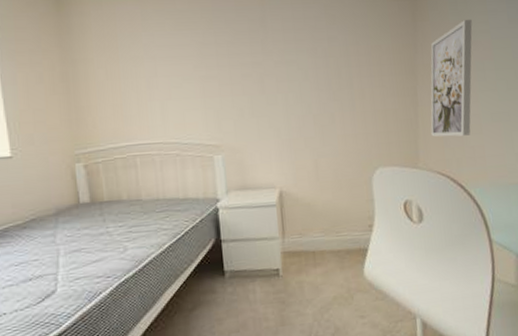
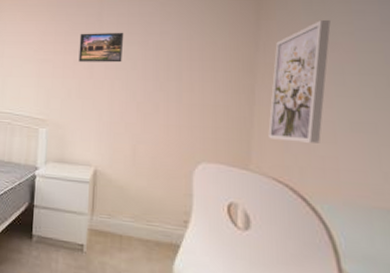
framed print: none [244,39,293,76] -> present [78,32,124,63]

